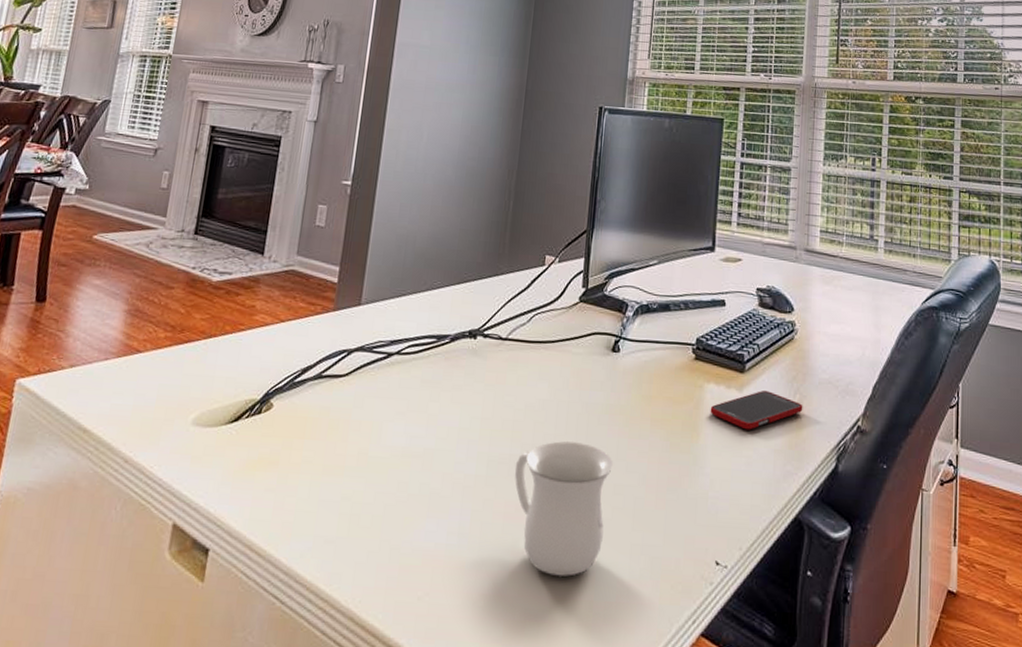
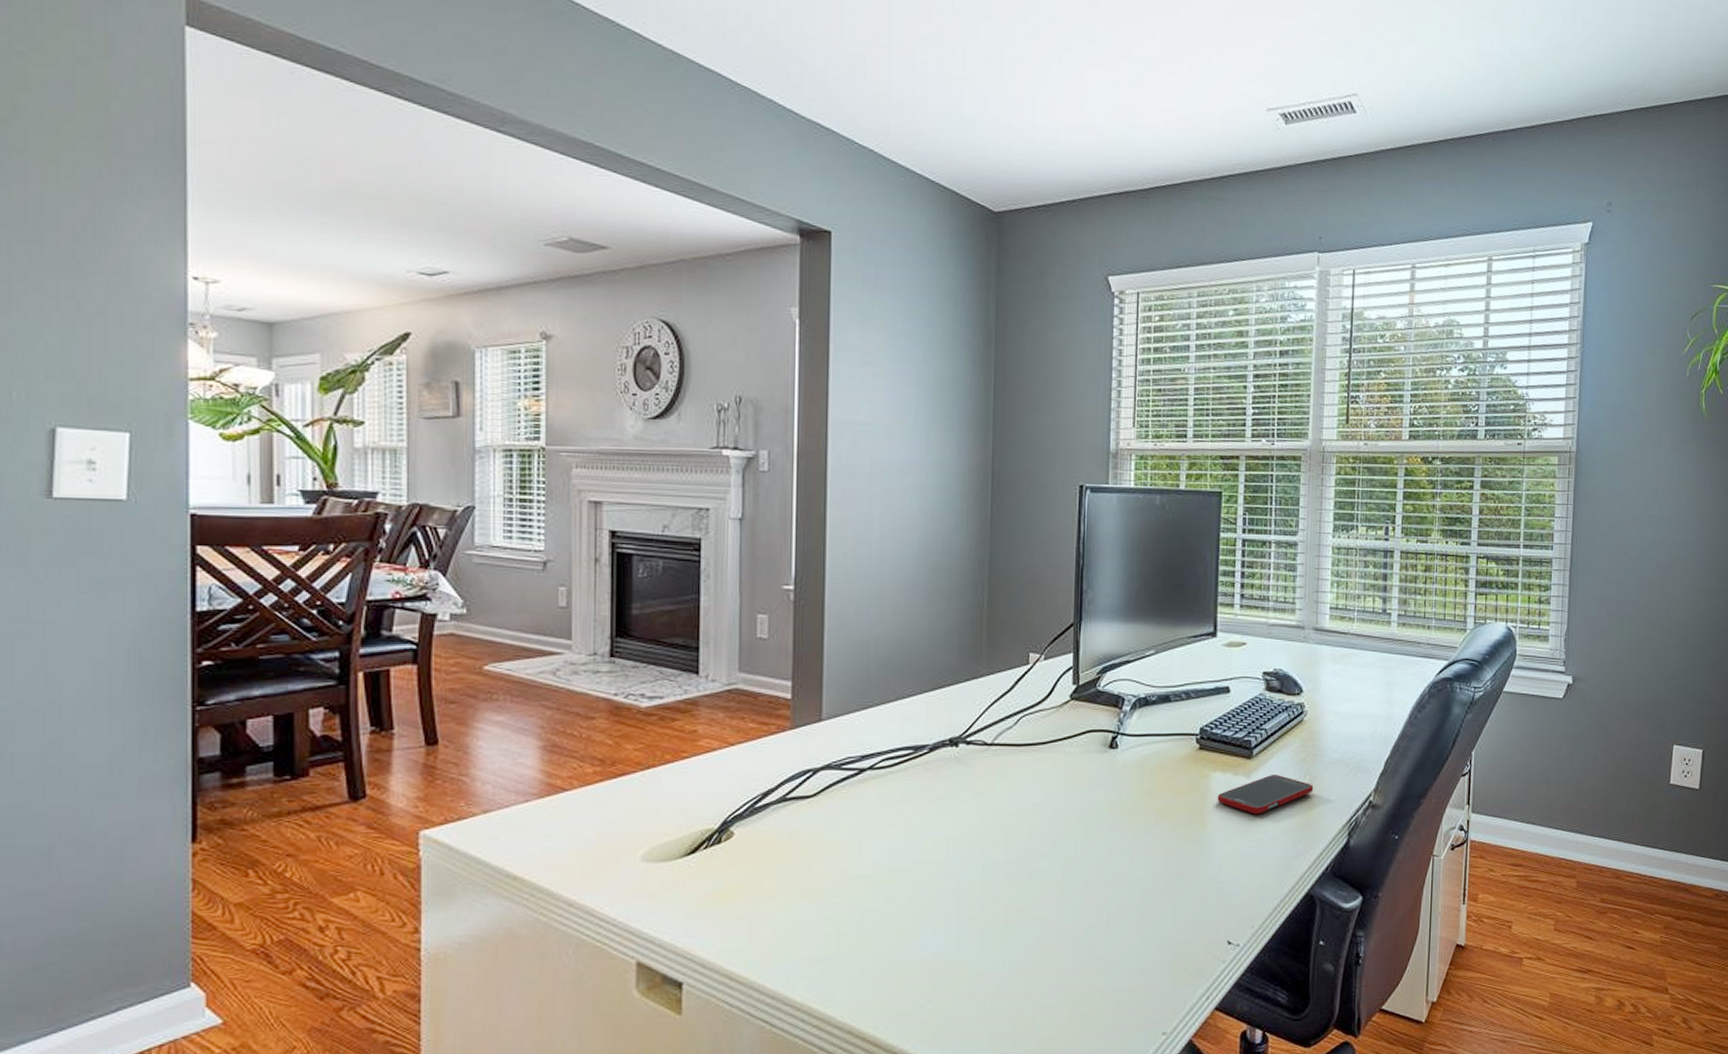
mug: present [514,441,613,576] -> none [1012,842,1117,971]

